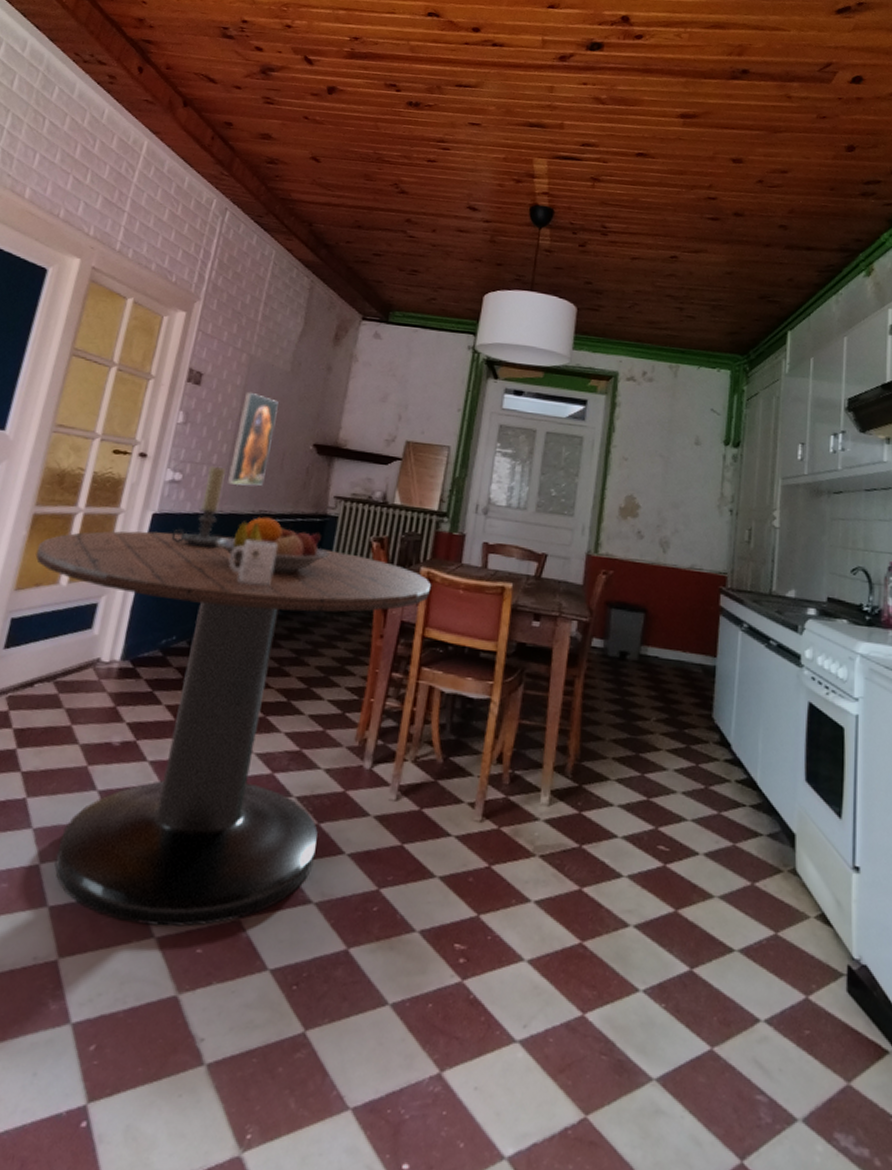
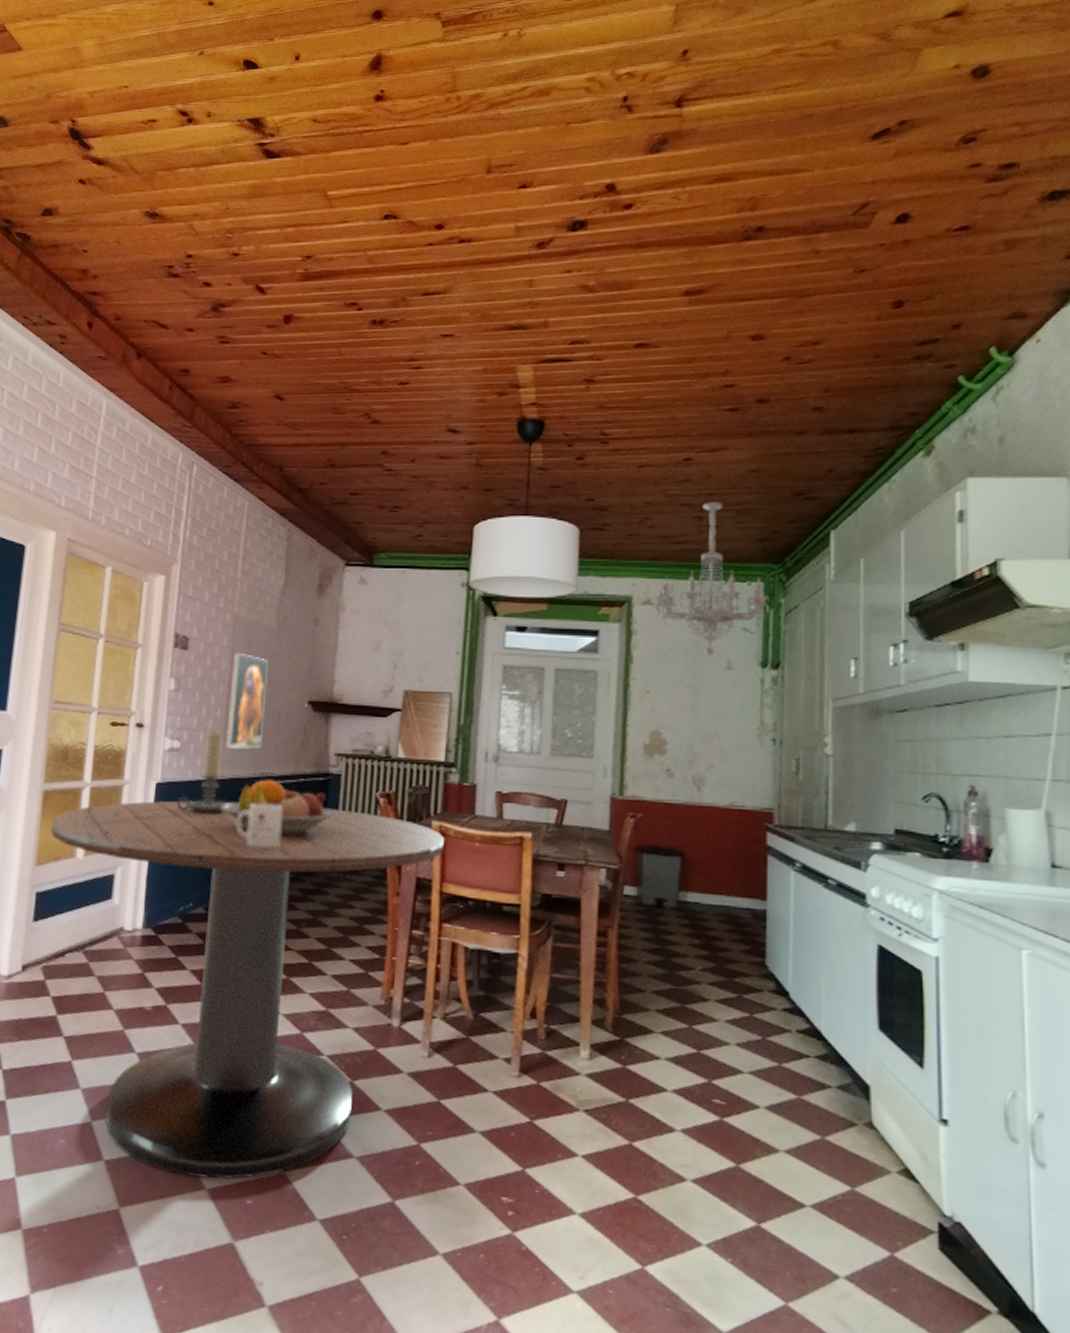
chandelier: none [638,296,735,431] -> present [656,502,770,655]

